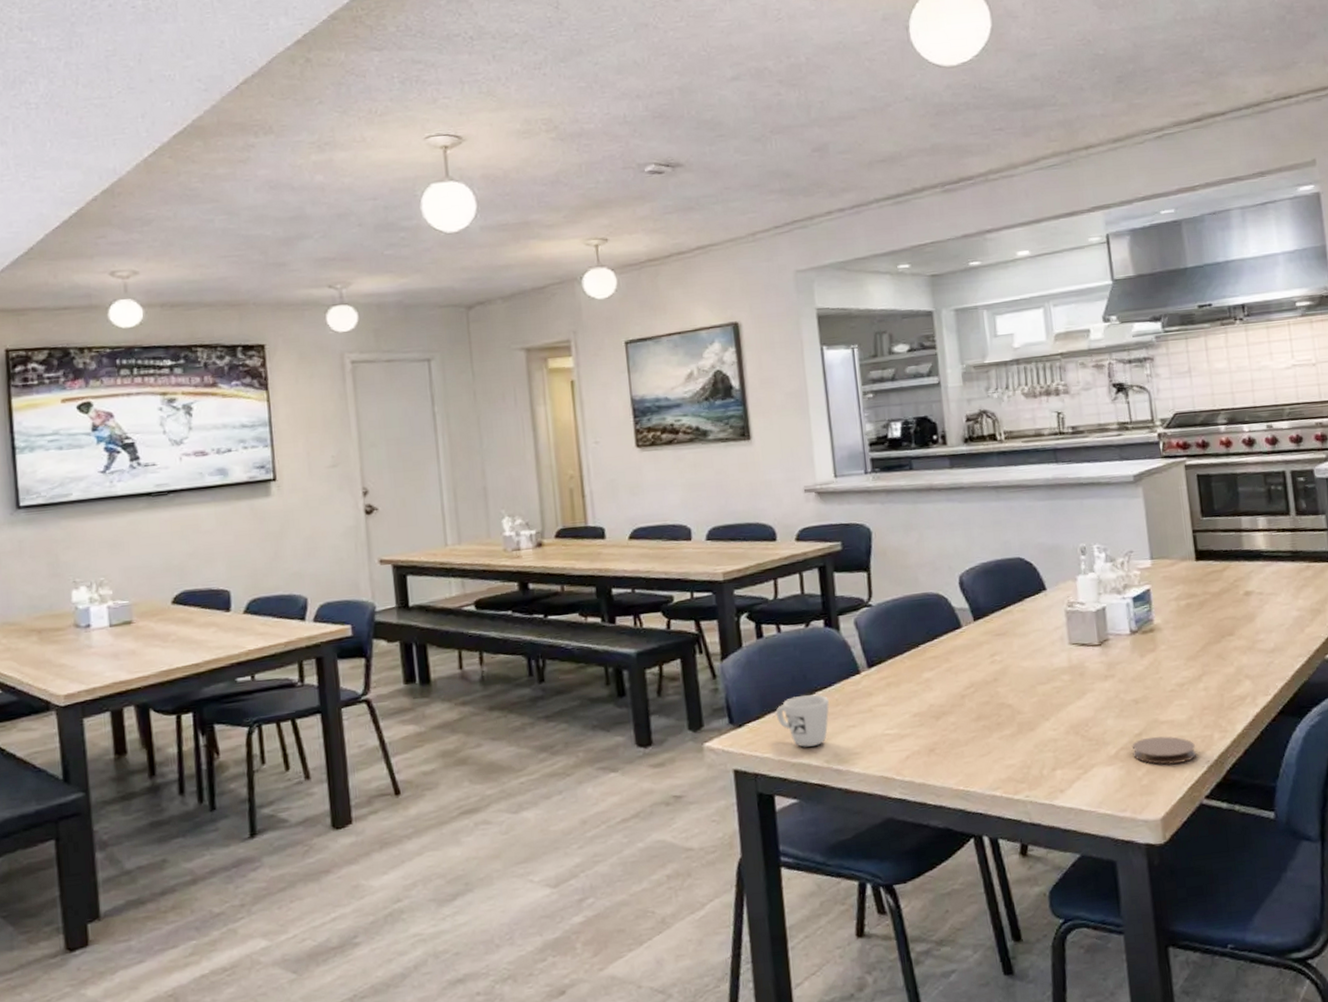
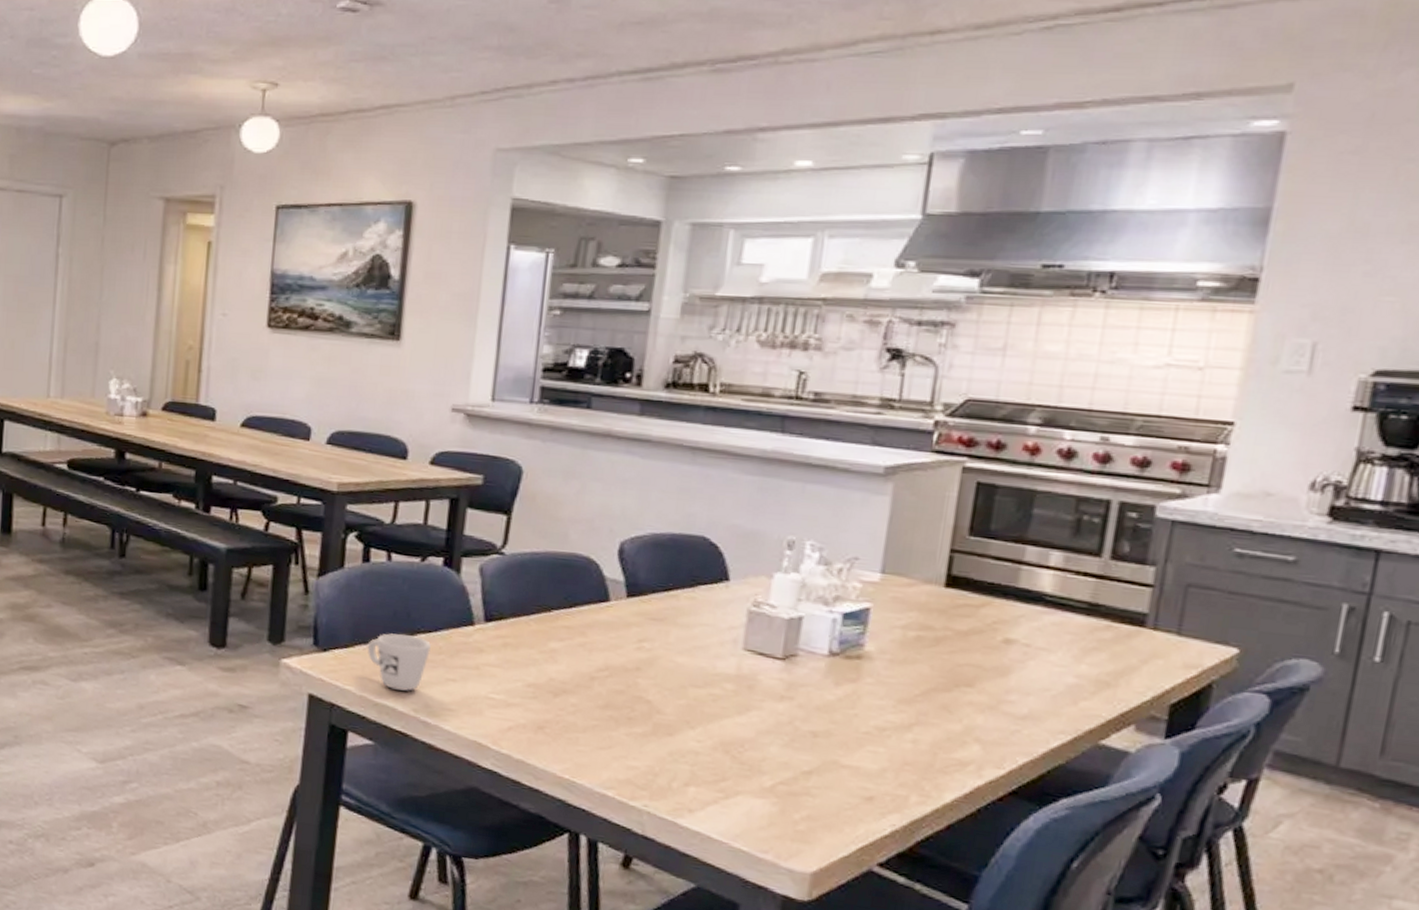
coaster: present [1132,735,1197,765] -> none [793,778,881,819]

